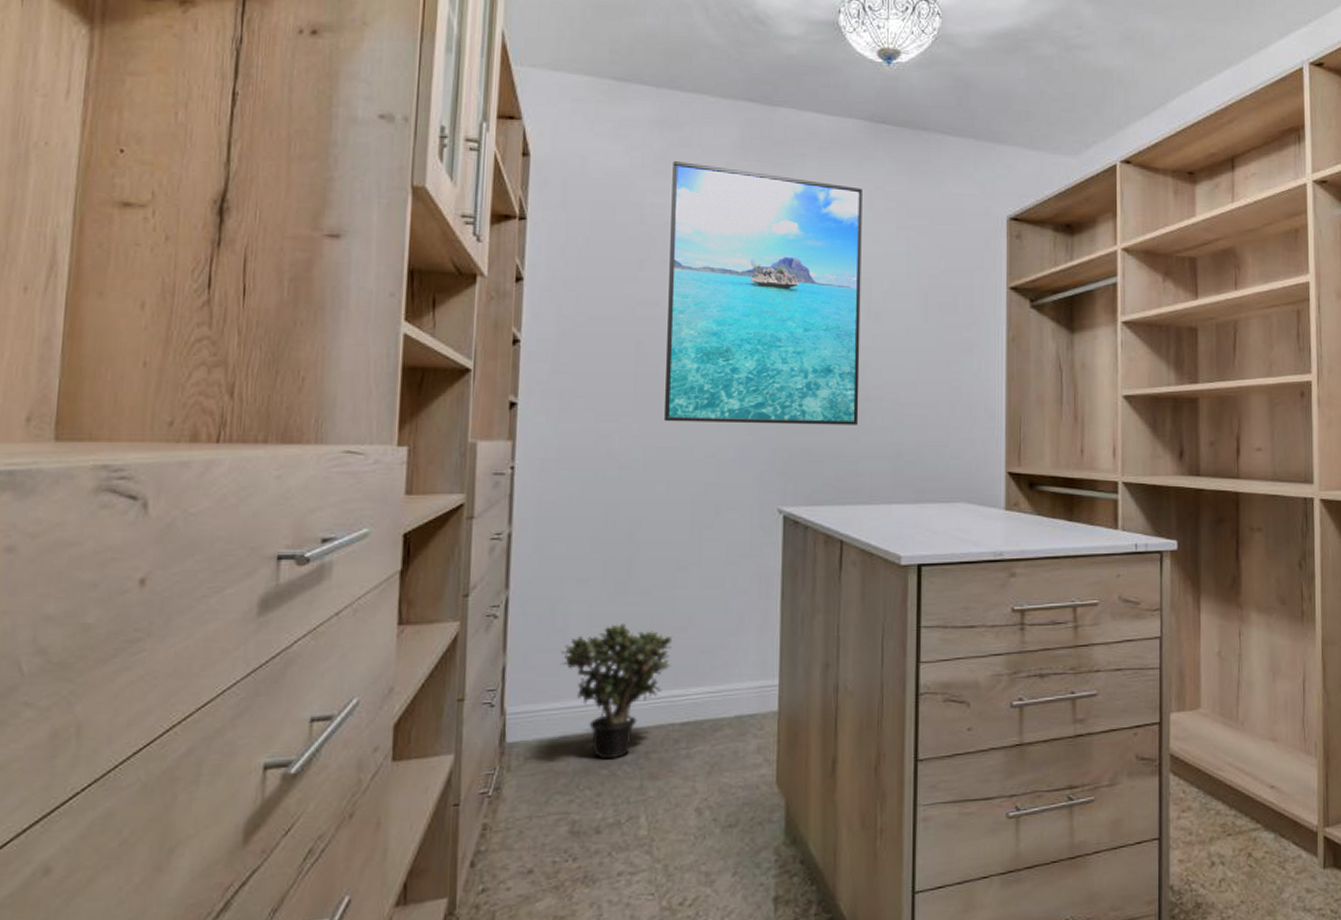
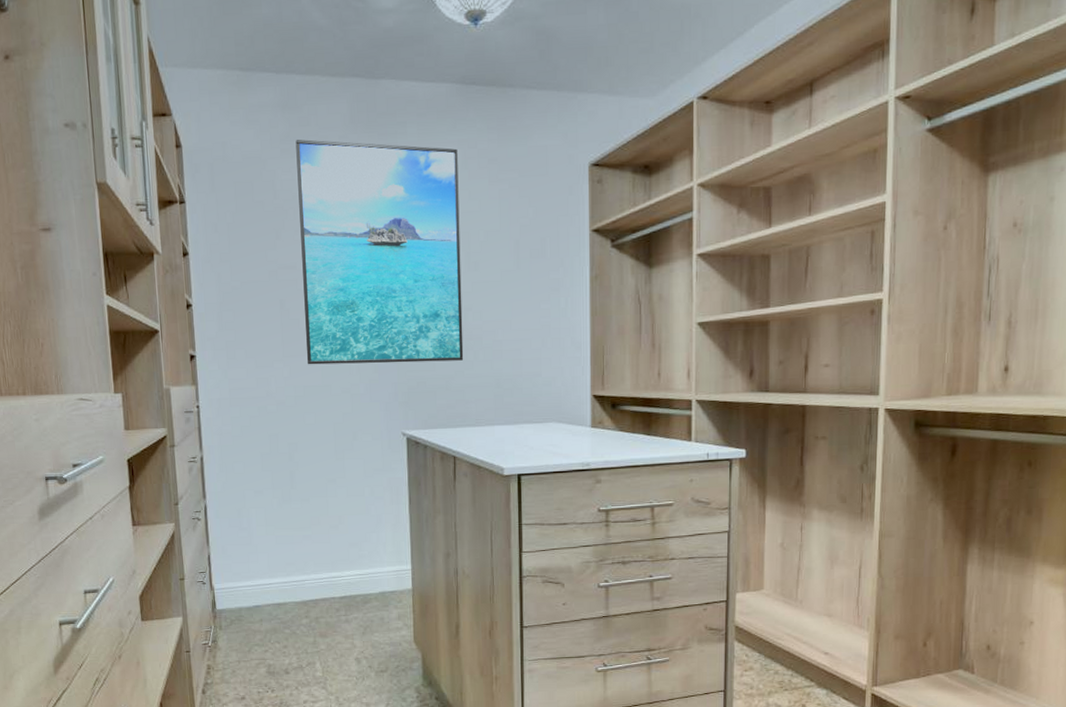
potted plant: present [559,624,672,760] -> none [248,524,329,622]

